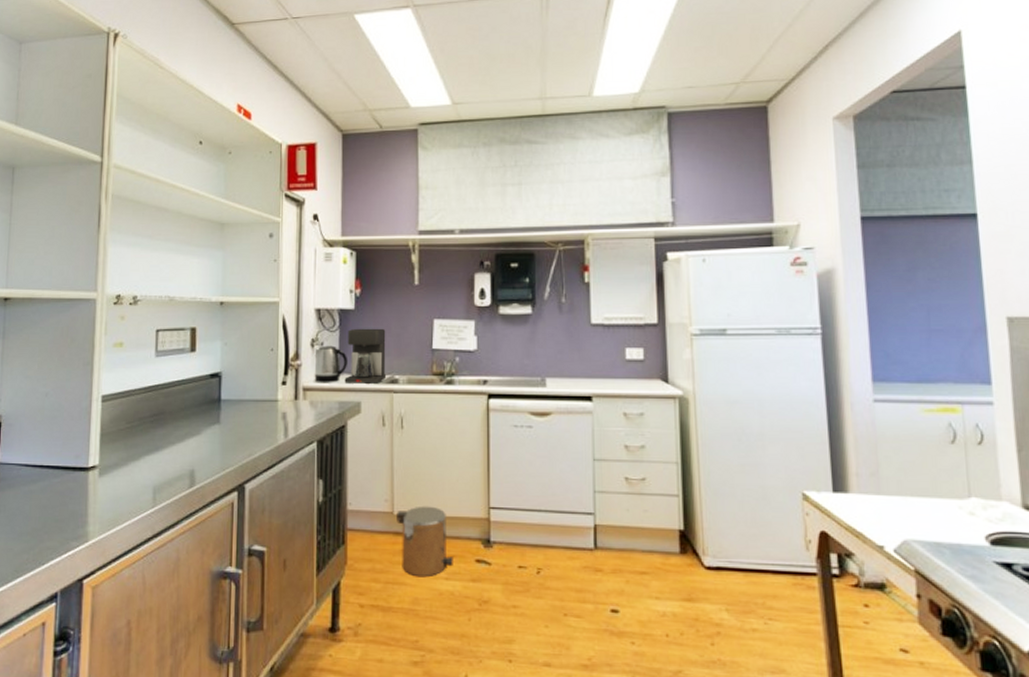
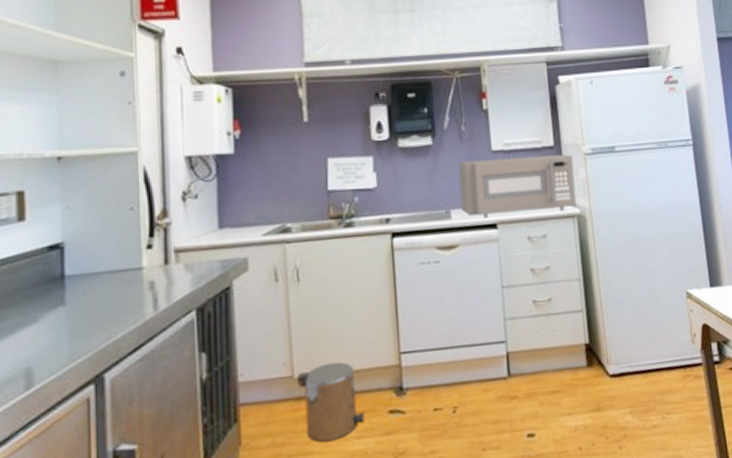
kettle: present [314,345,349,383] -> none [187,197,230,242]
coffee maker: present [344,328,387,384] -> none [226,172,277,239]
microwave: none [556,332,679,391] -> present [458,154,577,218]

